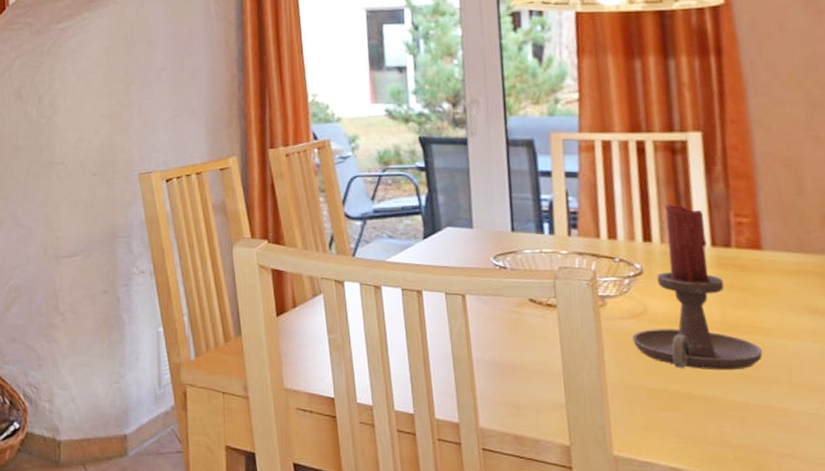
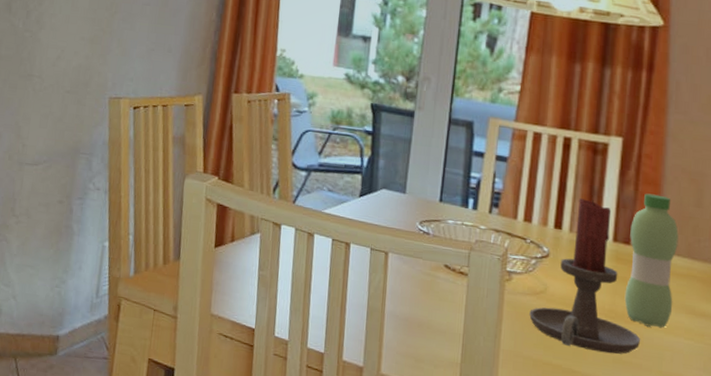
water bottle: none [728,188,793,334] -> present [624,193,679,328]

